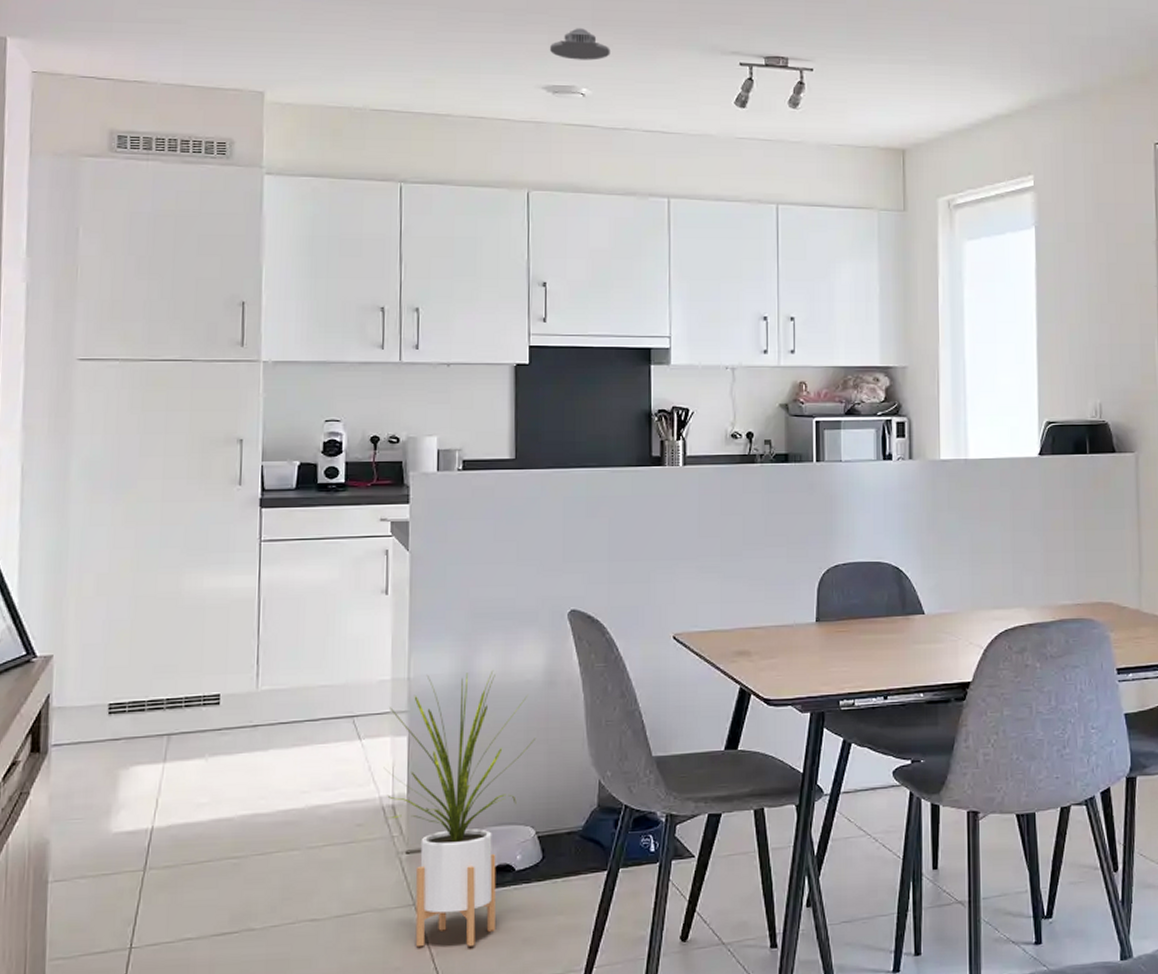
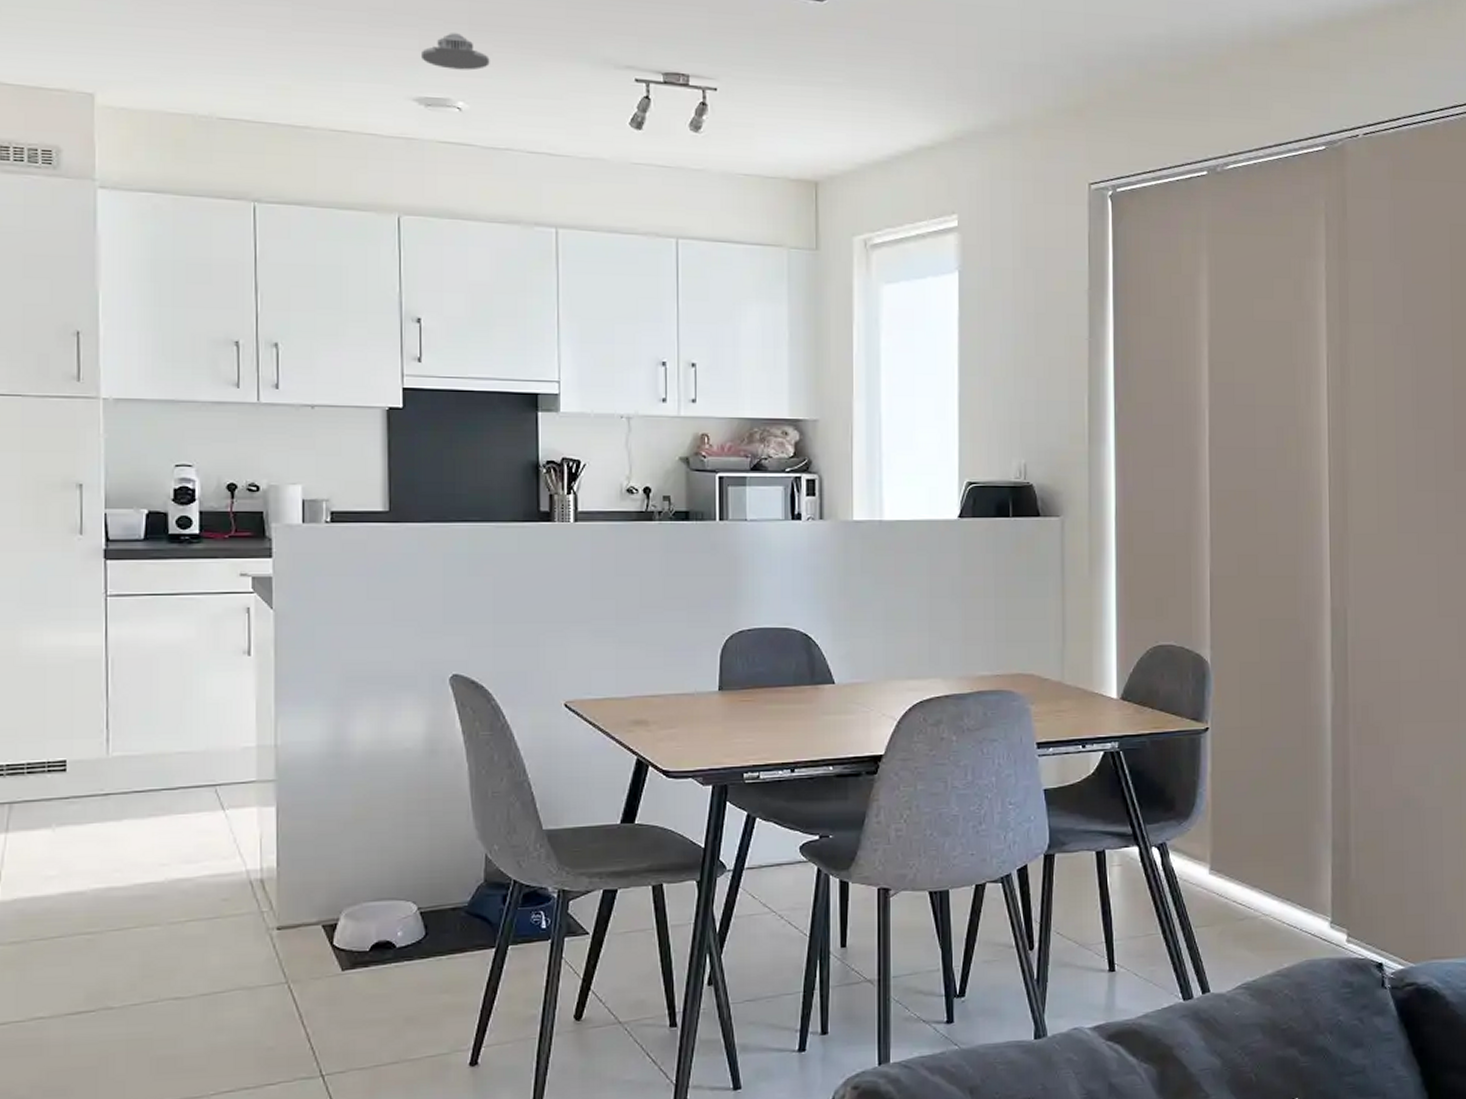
house plant: present [383,670,537,947] -> none [250,738,417,1027]

